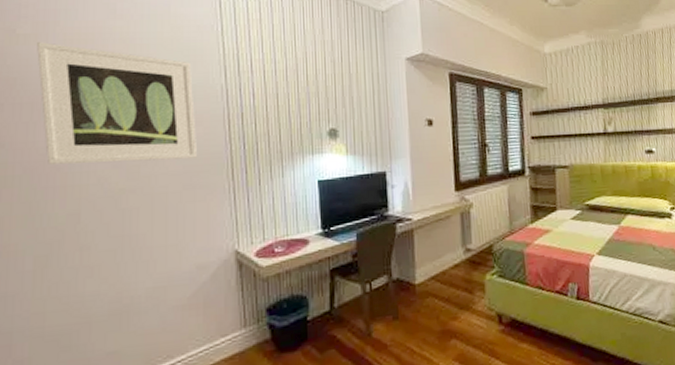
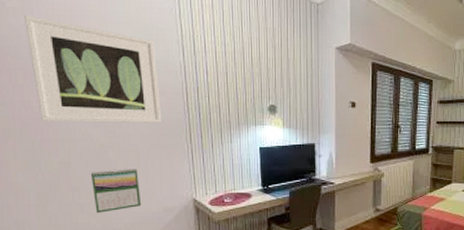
calendar: none [104,216,169,277] -> present [90,169,142,213]

